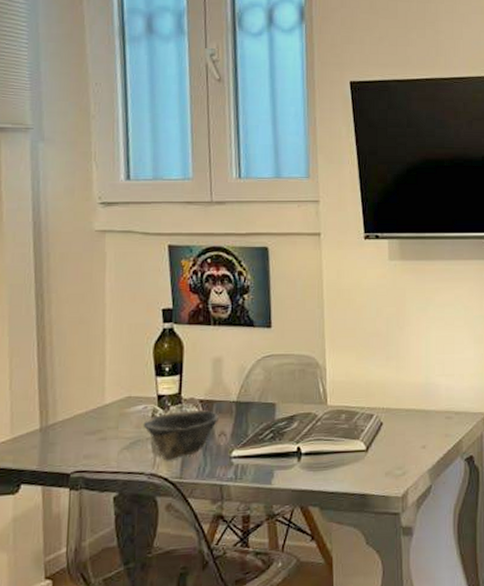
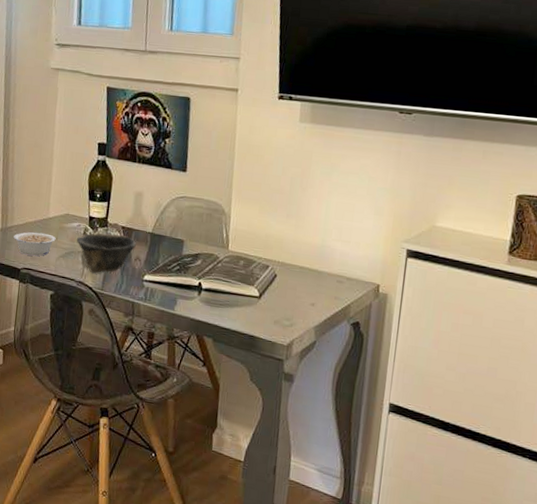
legume: none [58,424,116,455] -> present [13,232,56,256]

